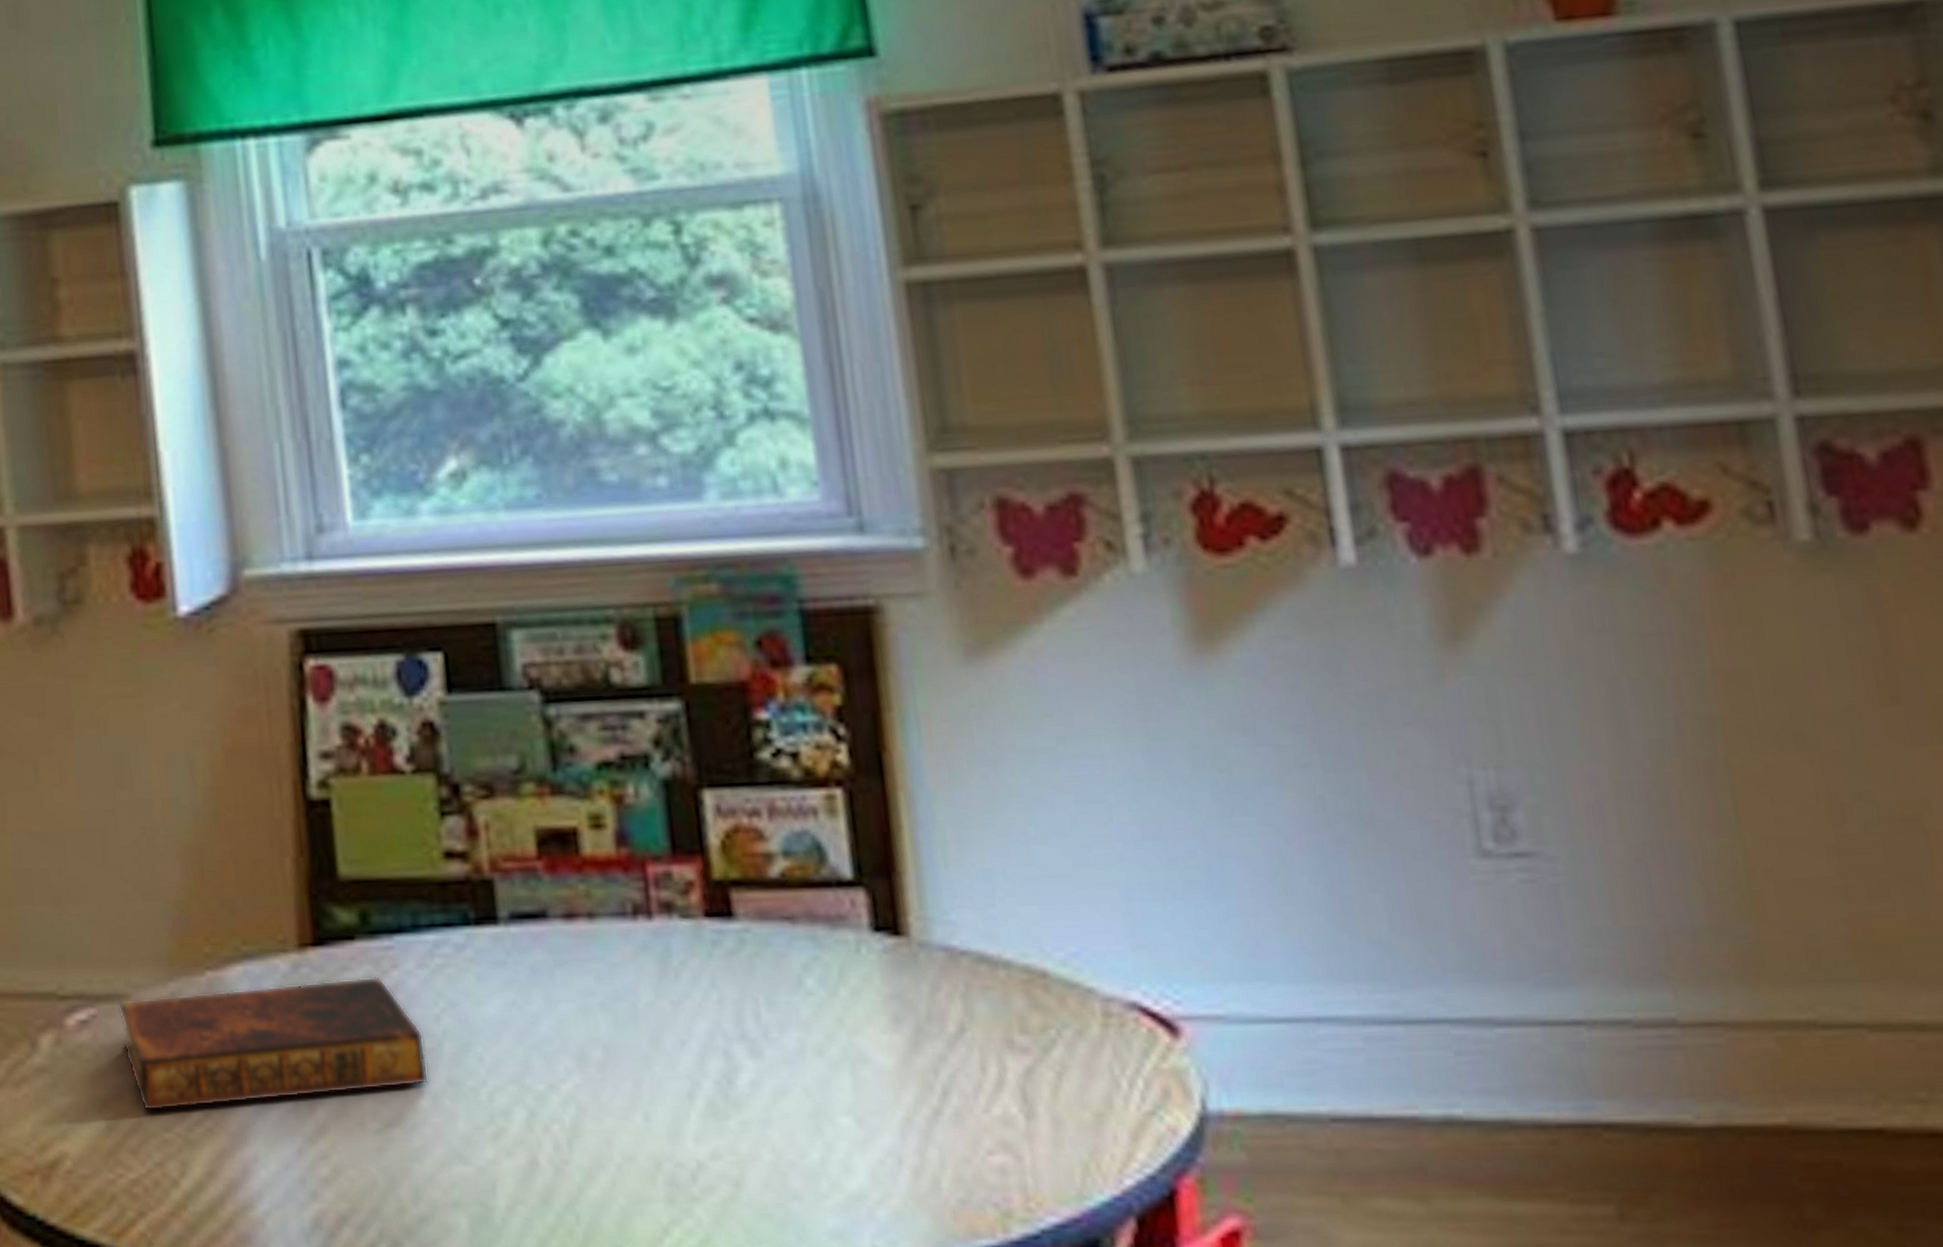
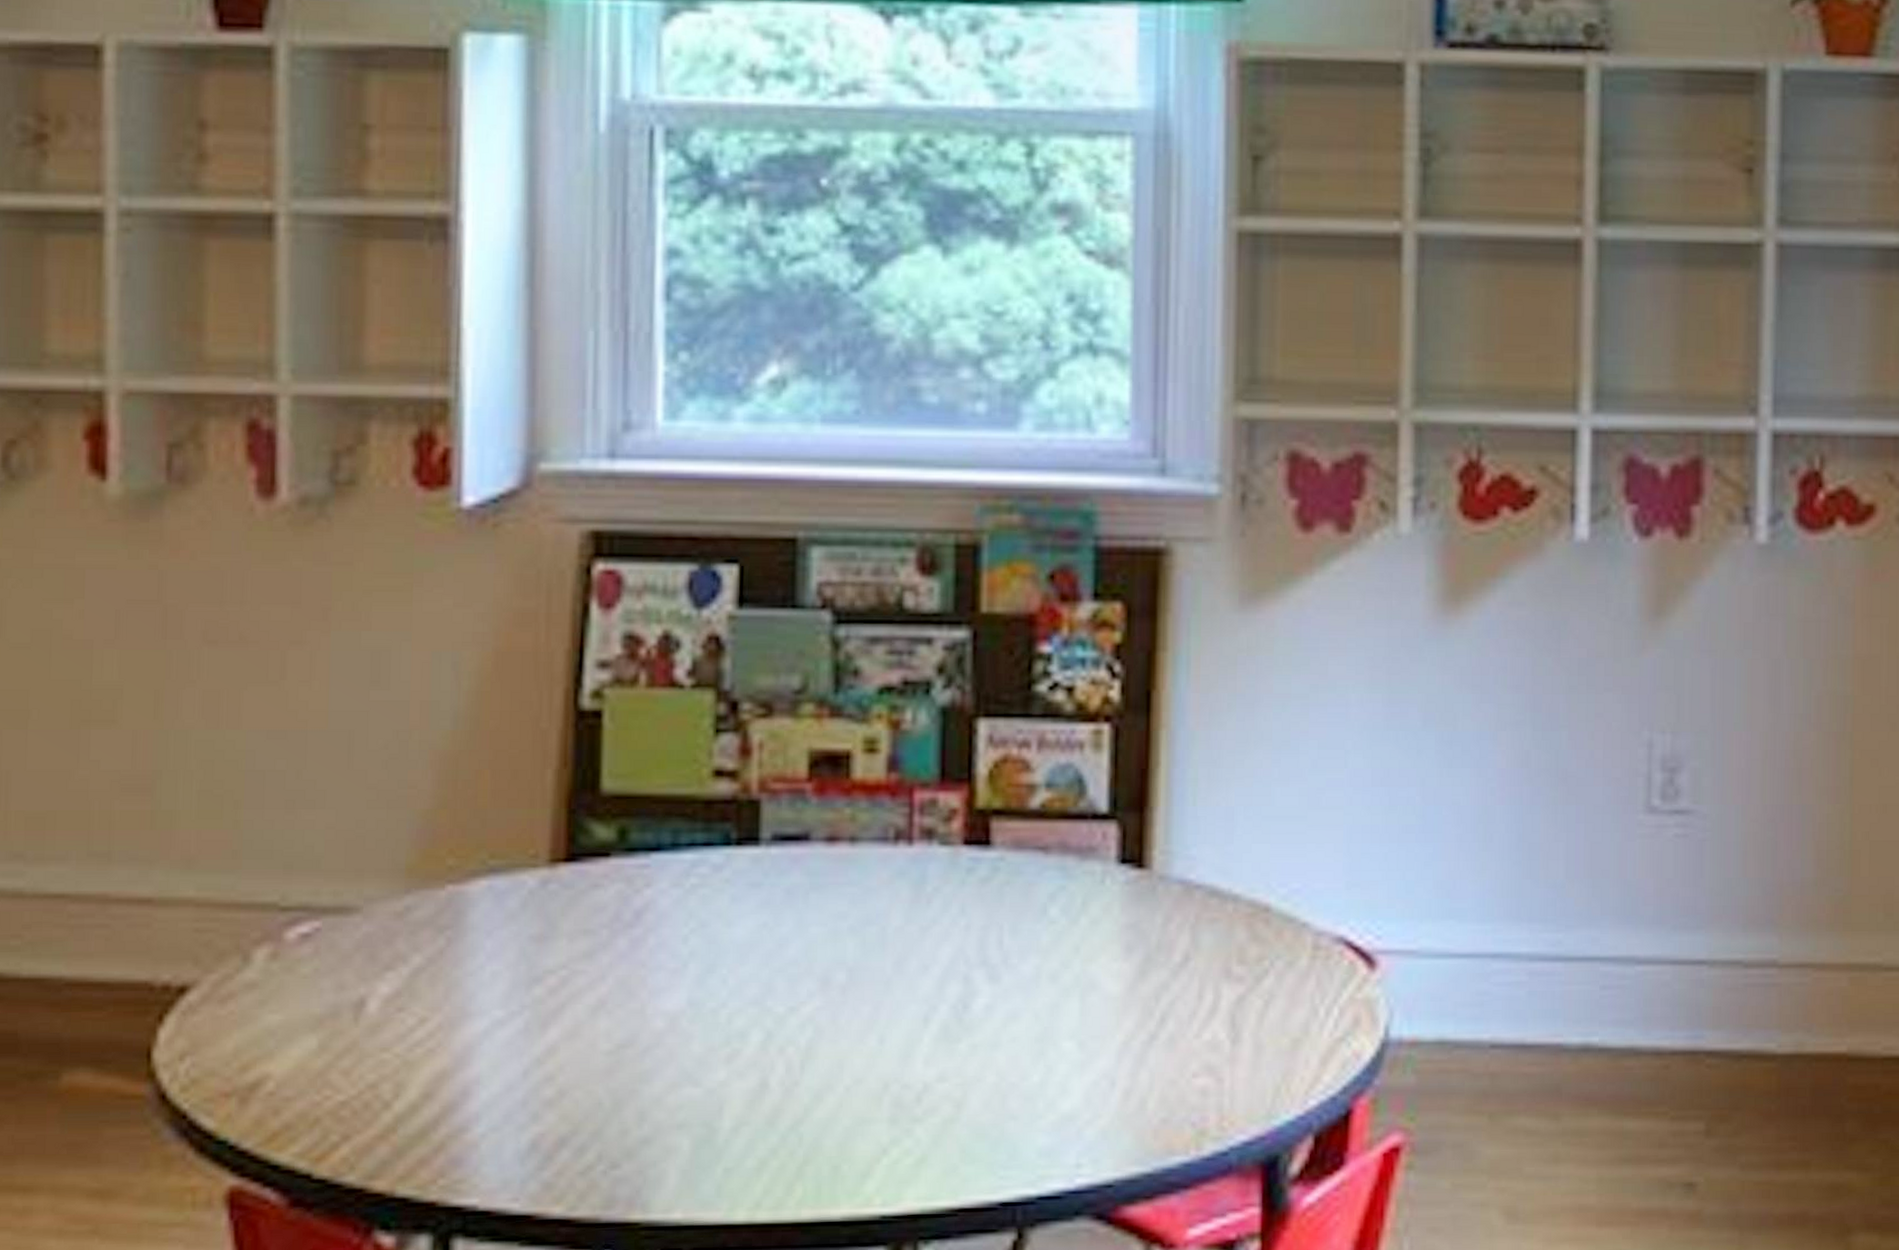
book: present [118,977,429,1111] -> none [346,895,669,1030]

